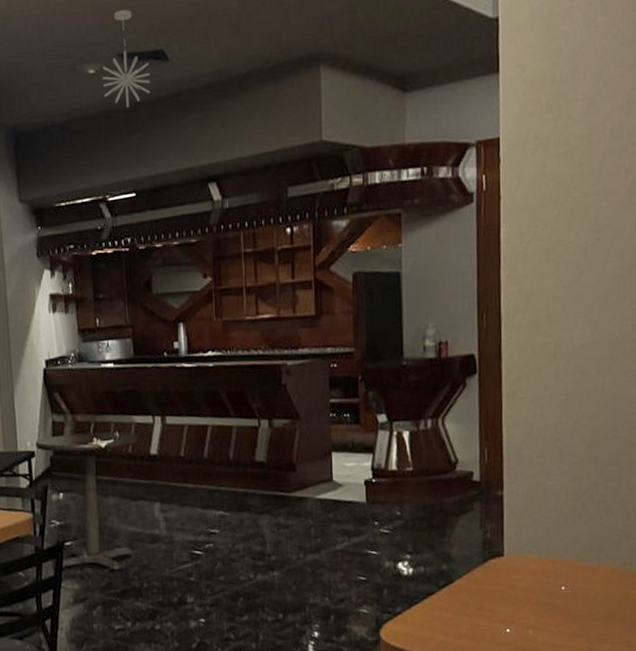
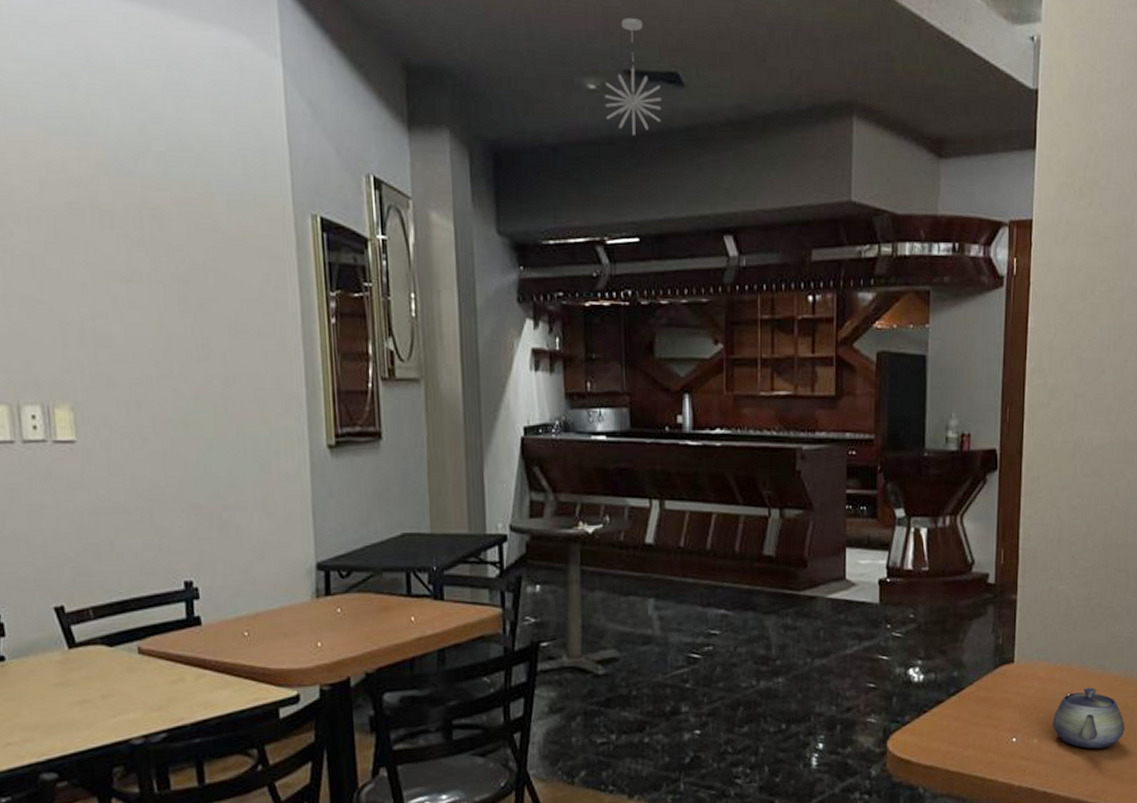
teapot: none [547,580,626,641] -> present [1052,687,1125,749]

